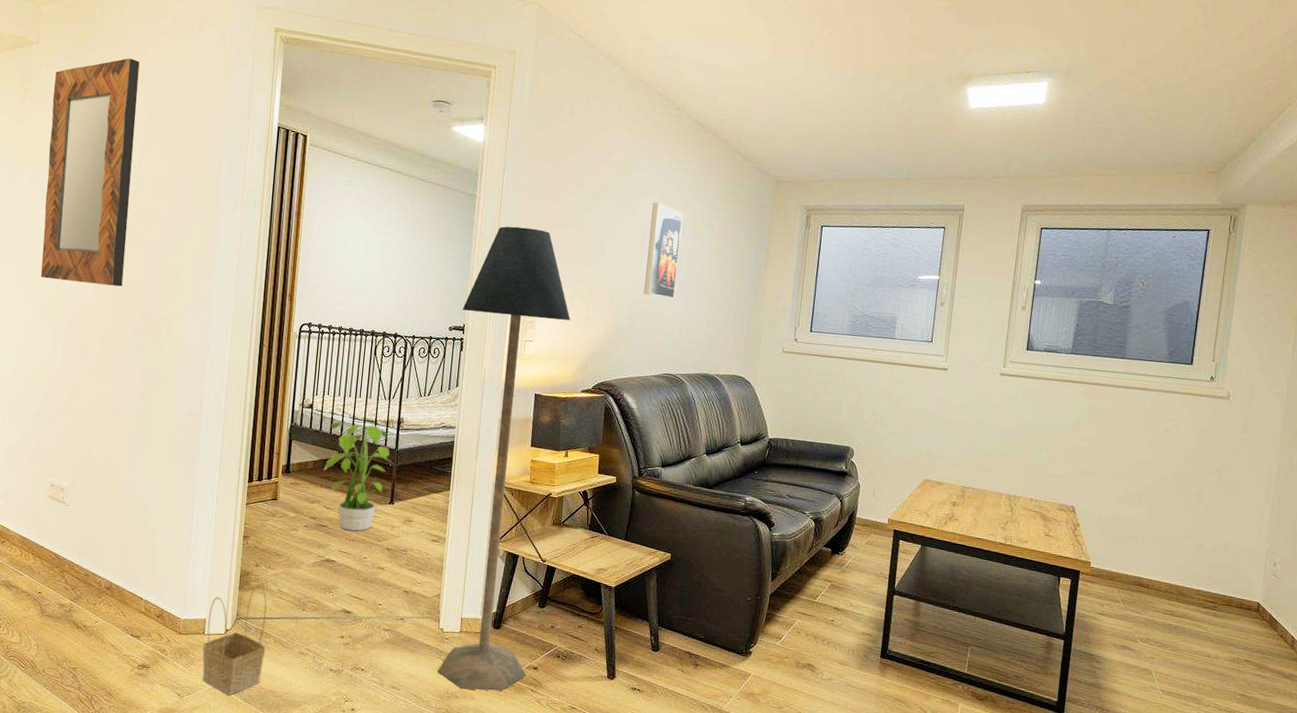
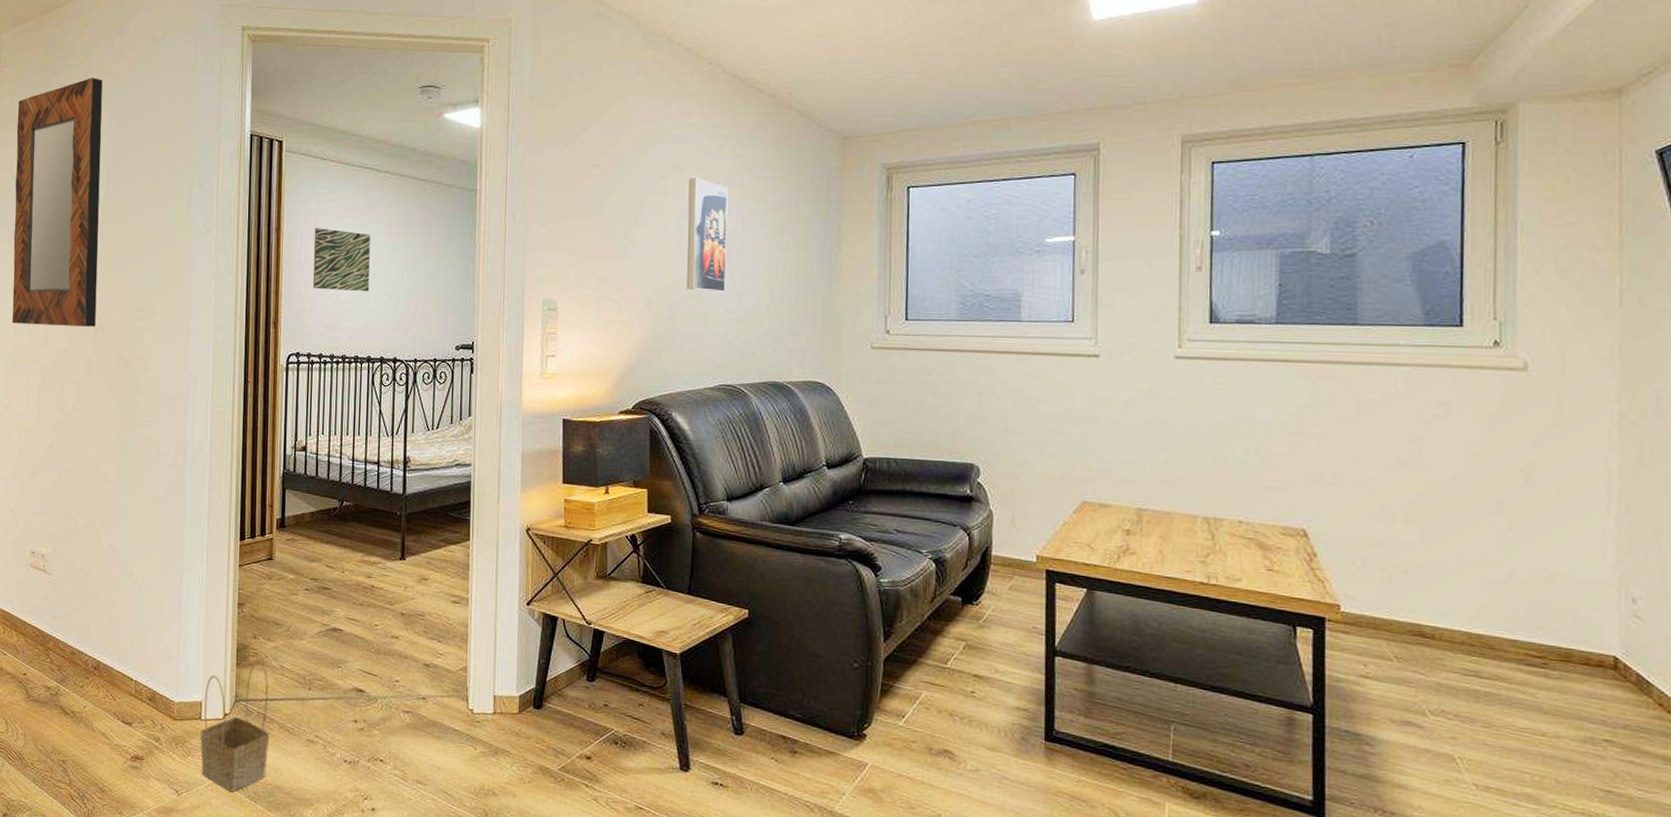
potted plant: present [323,420,393,532] -> none [323,462,402,594]
wall art: none [327,215,381,275] -> present [313,228,371,292]
floor lamp: present [437,226,570,691] -> none [469,222,599,787]

